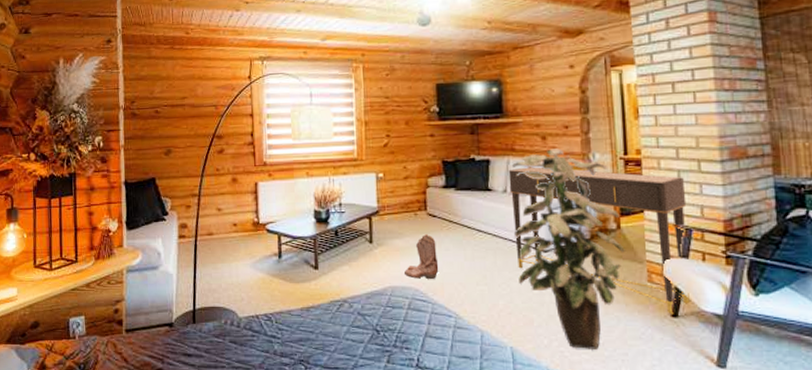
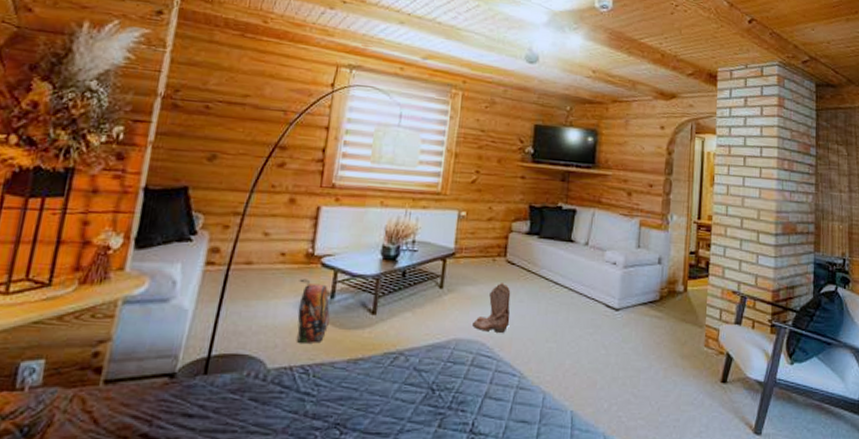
backpack: none [251,243,281,297] -> present [297,278,330,344]
console table: present [508,167,690,314] -> none [589,221,745,380]
indoor plant: present [512,148,625,351] -> none [588,205,688,416]

